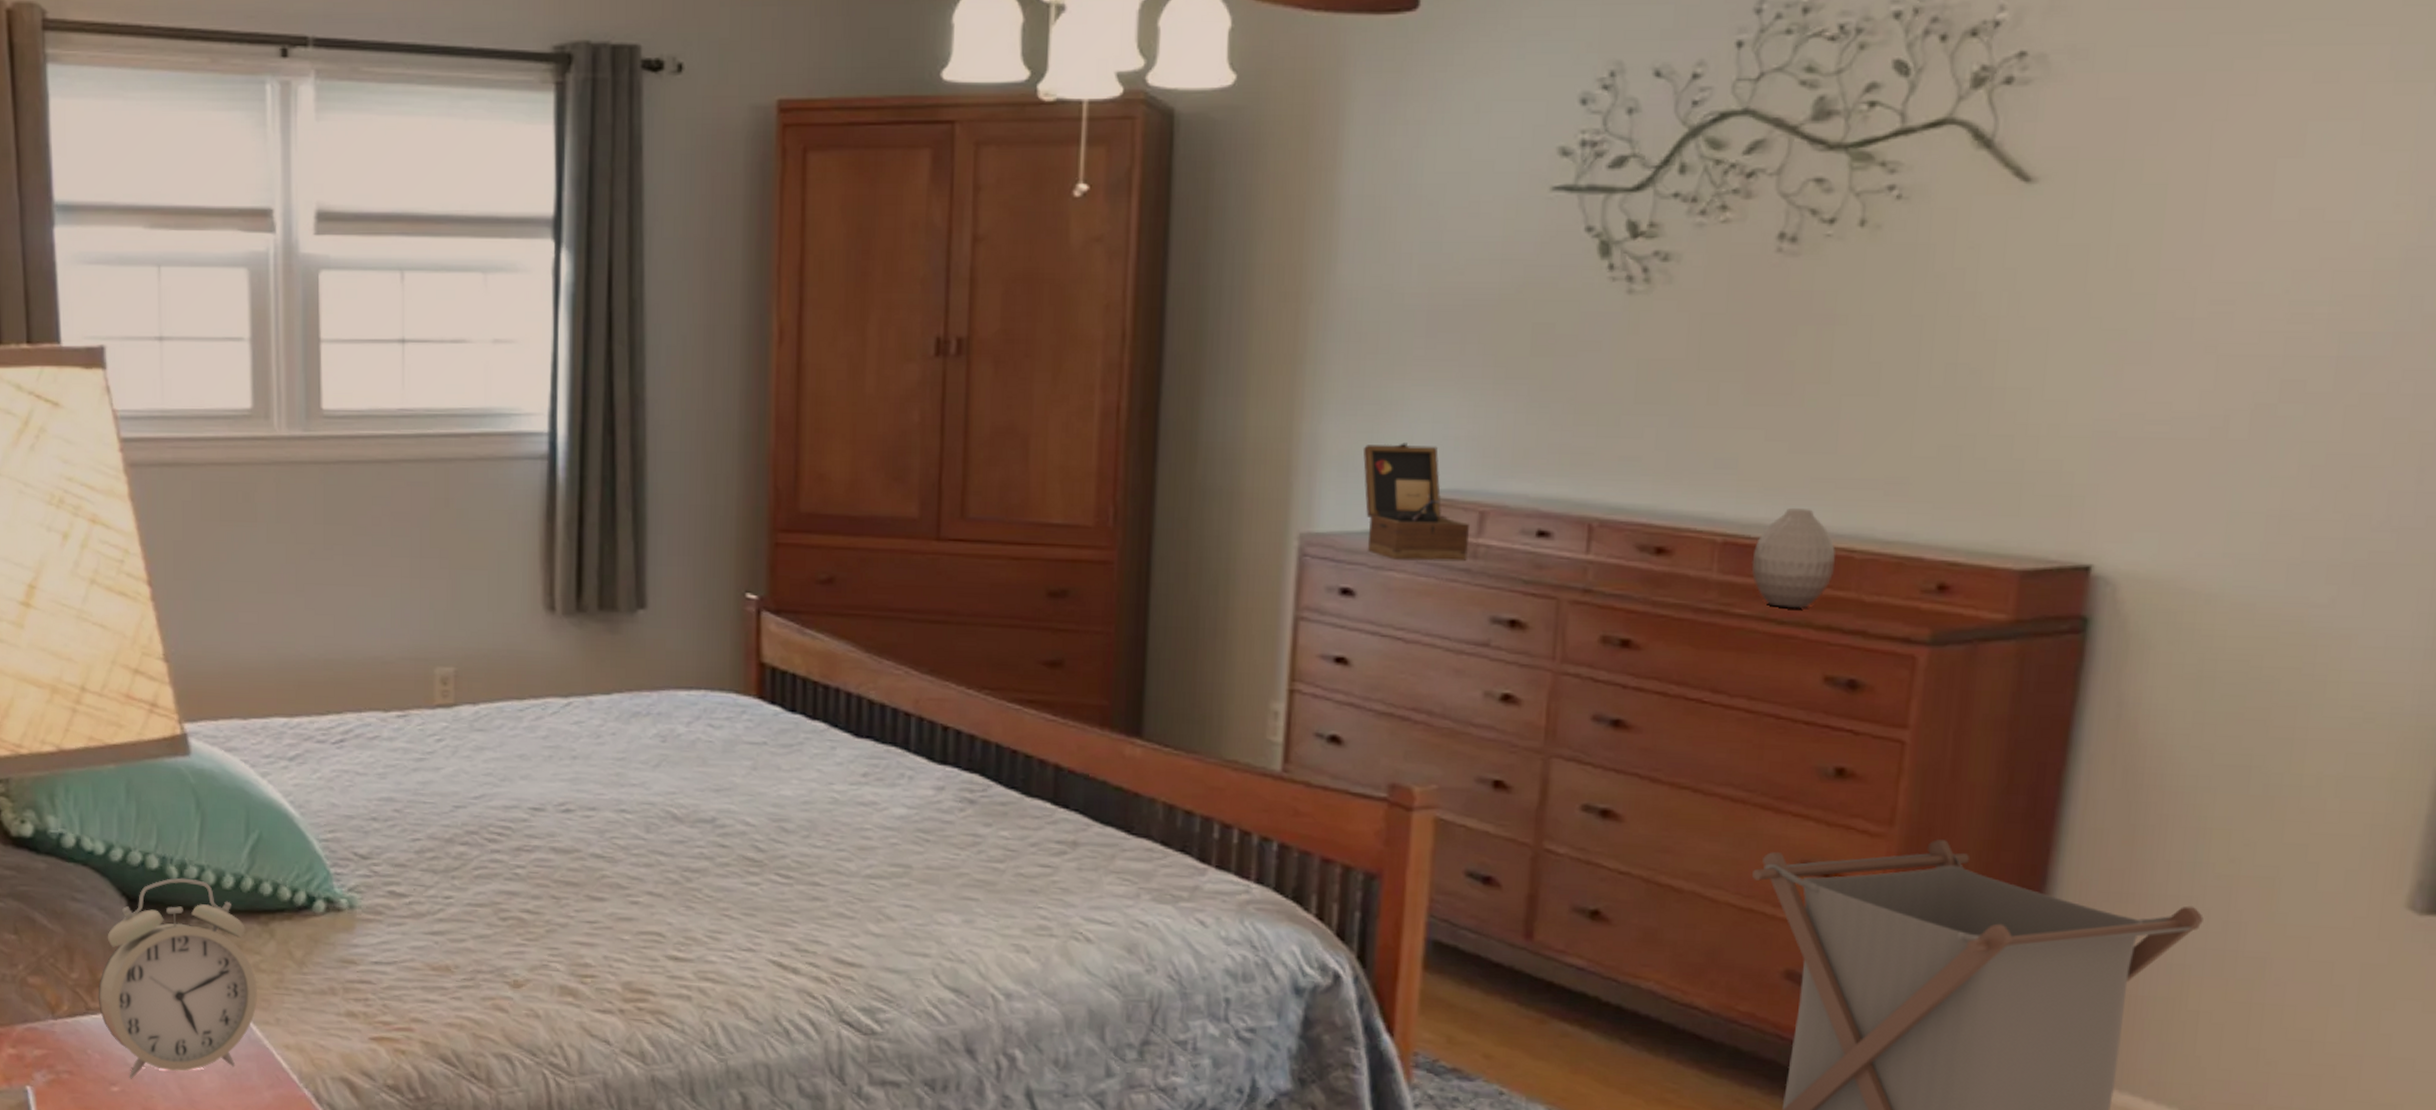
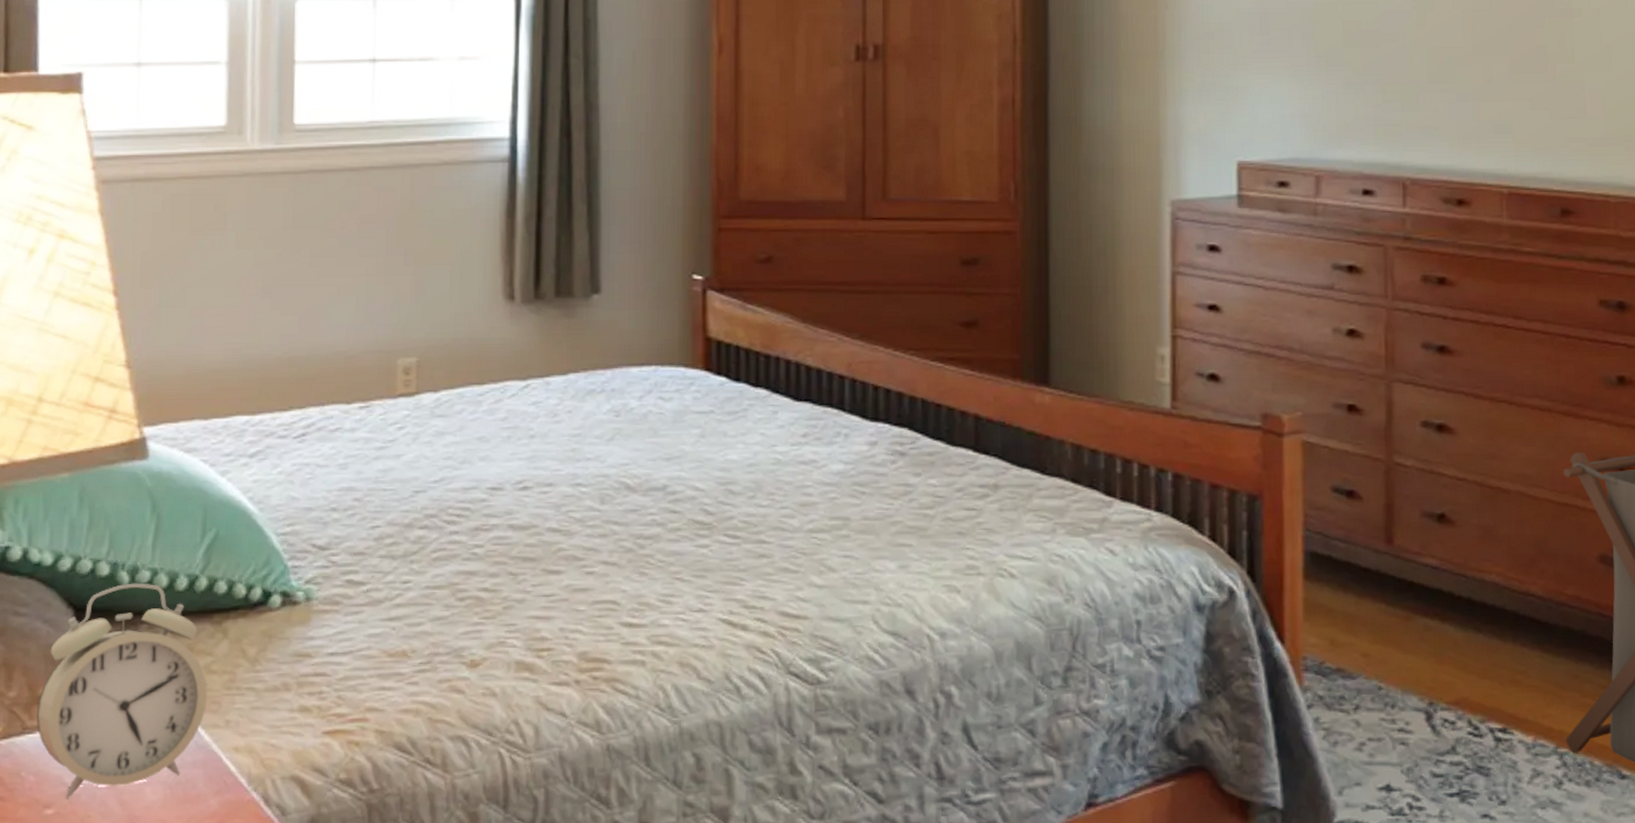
wooden box: present [1362,443,1471,562] -> none [1217,121,1310,220]
vase: present [1751,507,1836,609] -> none [1532,162,1597,246]

